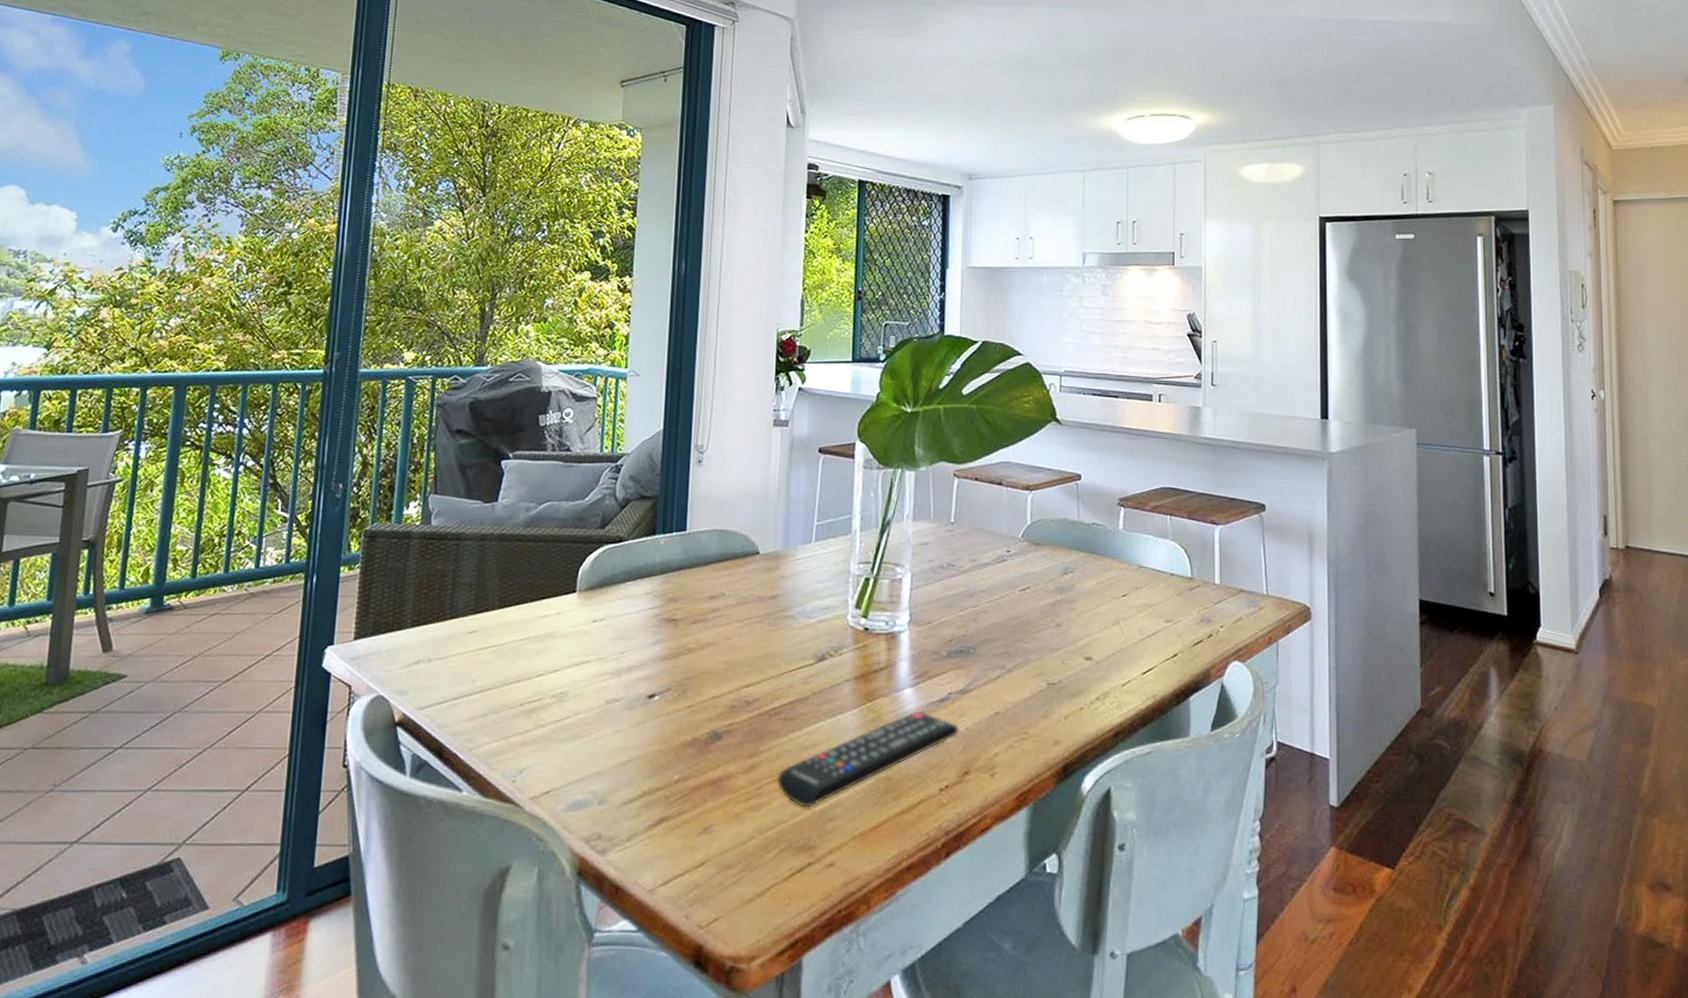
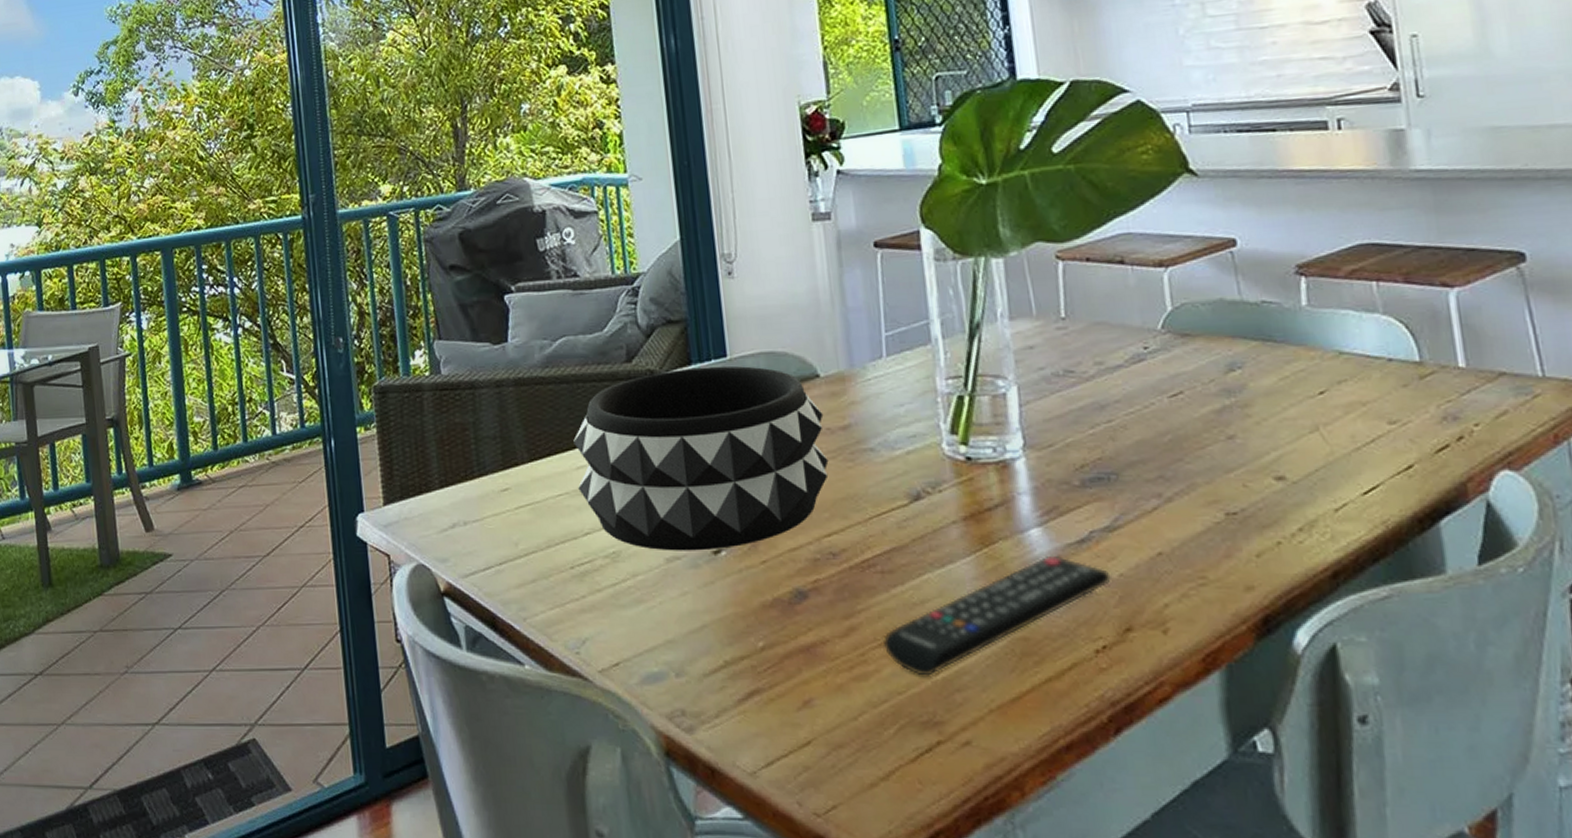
decorative bowl: none [539,537,758,695] -> present [573,366,829,551]

